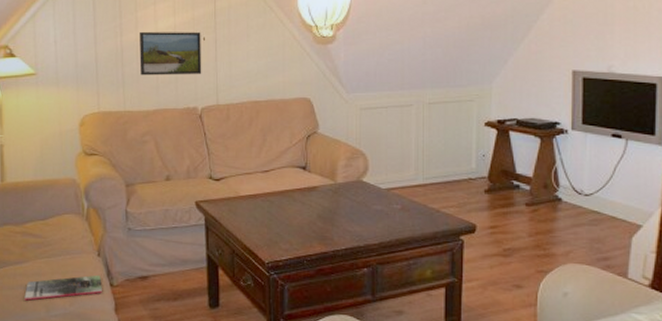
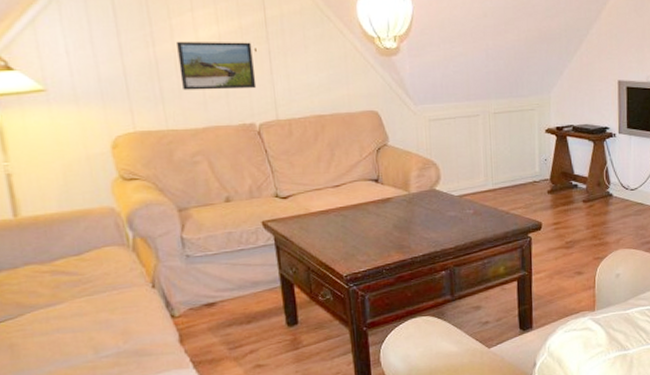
magazine: present [24,274,102,301] -> none [63,307,162,345]

